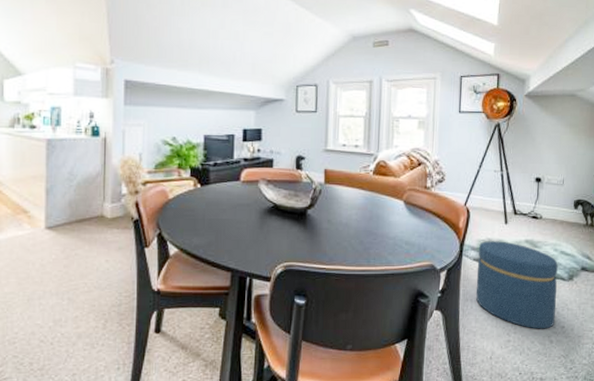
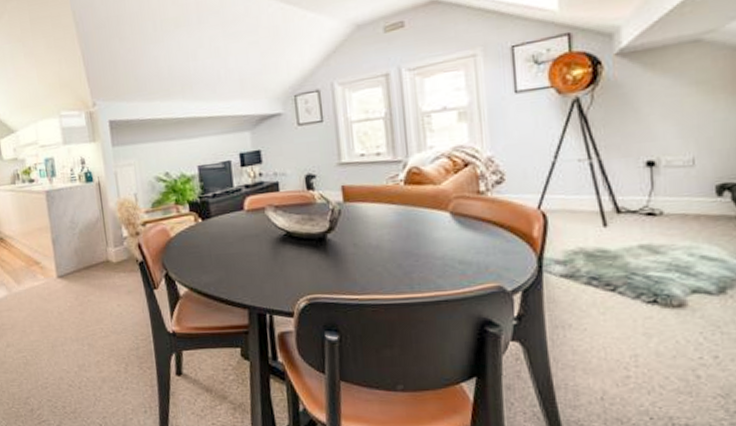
ottoman: present [476,241,558,329] -> none [565,249,701,361]

